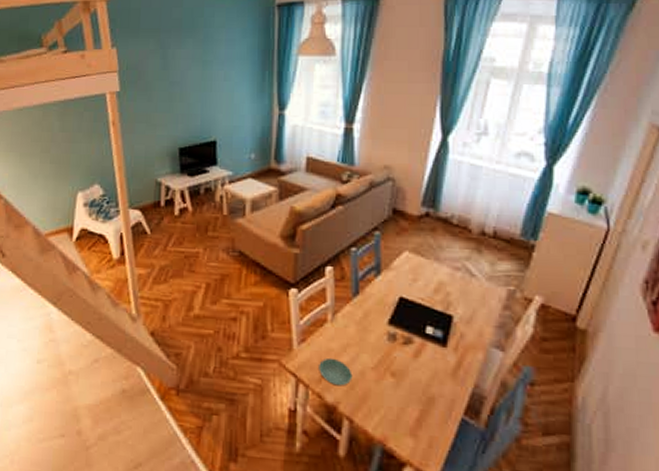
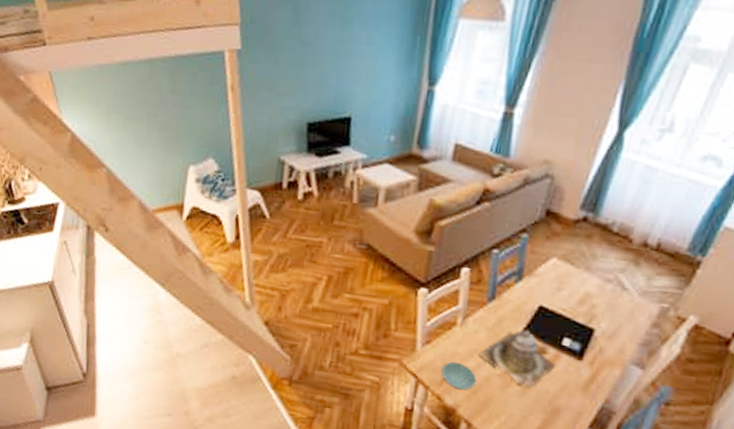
teapot: none [351,320,423,377] -> present [479,329,556,387]

